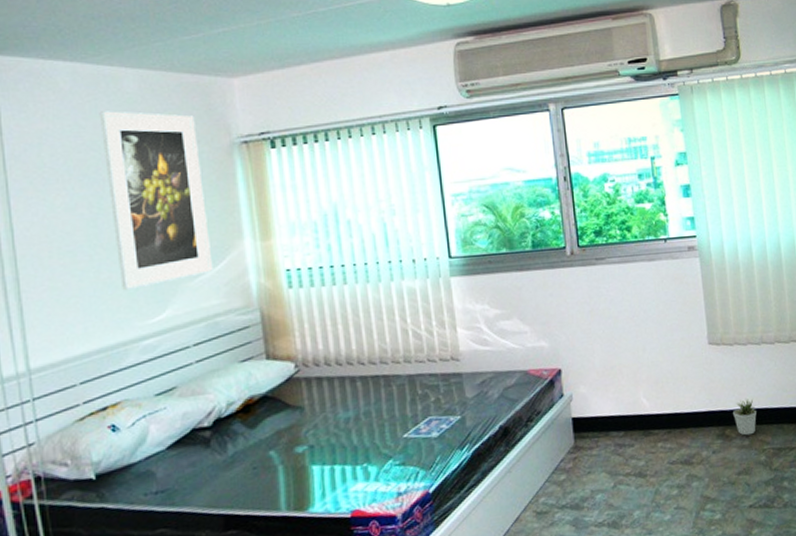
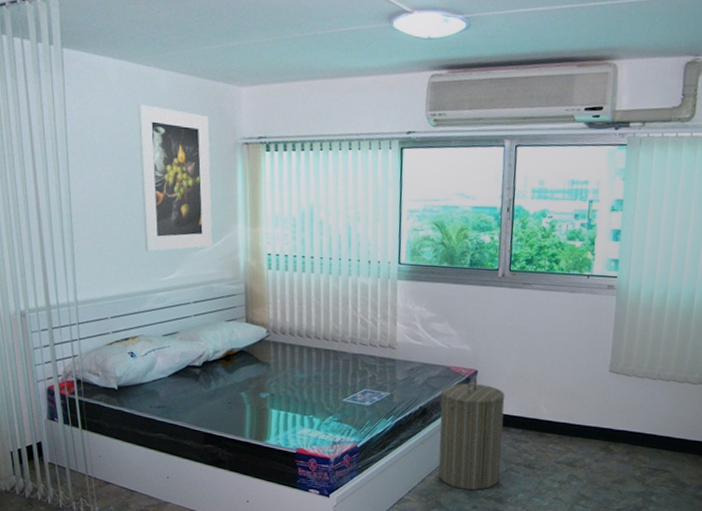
laundry hamper: none [522,378,609,521] -> present [438,377,505,490]
potted plant: present [733,399,757,436] -> none [619,423,641,453]

